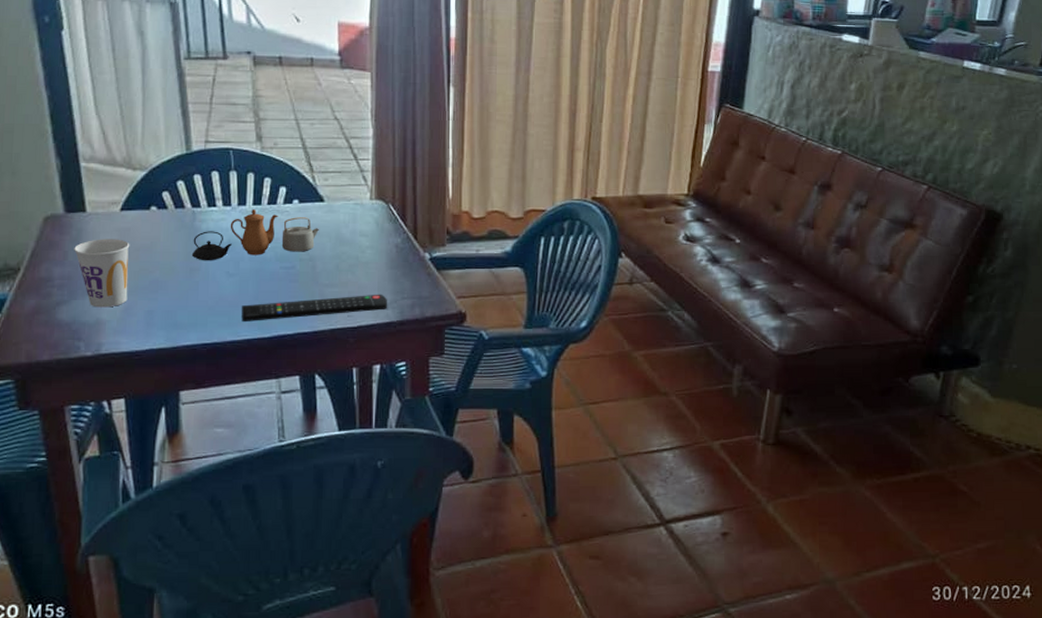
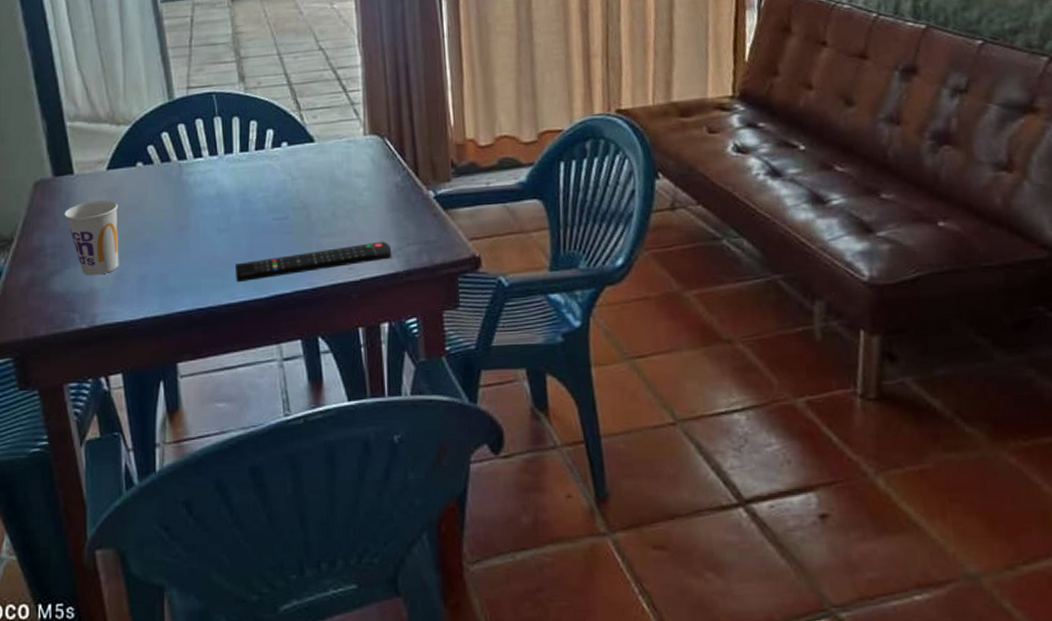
teapot: present [191,208,320,261] -> none [180,156,312,218]

